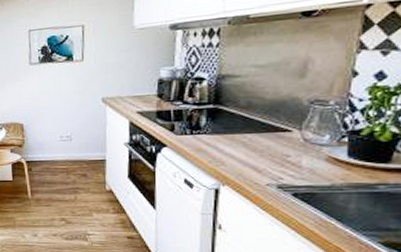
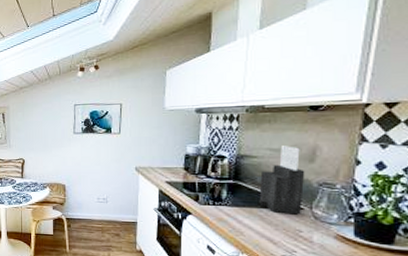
knife block: none [242,60,295,138] -> present [259,146,305,215]

